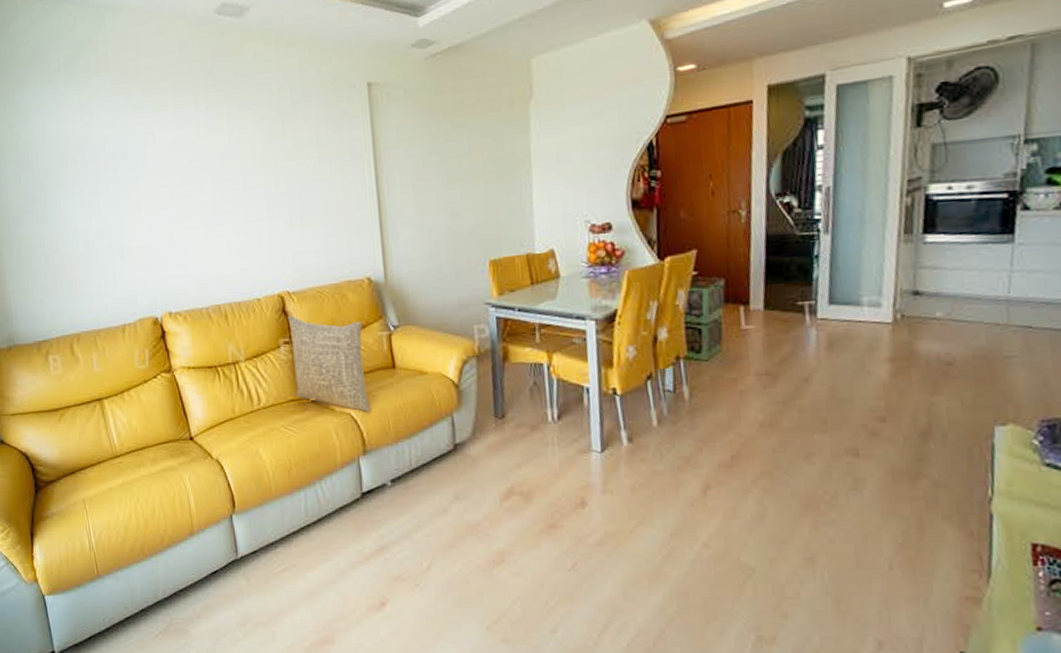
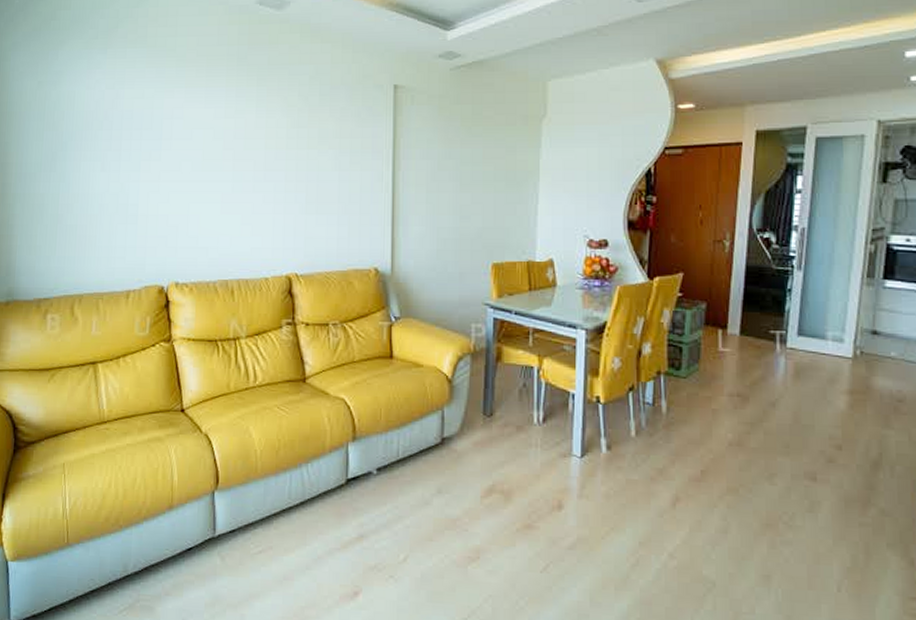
pillow: present [288,315,371,412] -> none [292,298,365,399]

